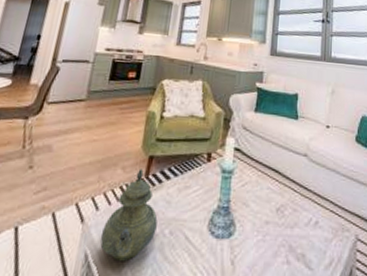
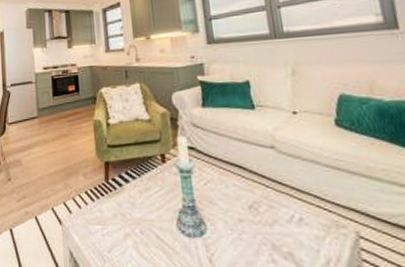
teapot: present [100,169,158,261] -> none [79,174,127,257]

